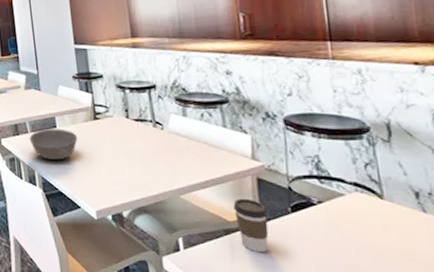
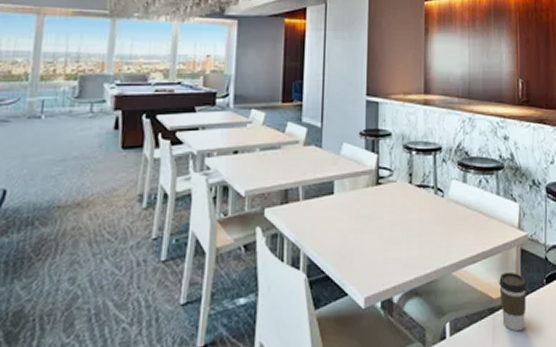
bowl: present [29,129,78,161] -> none [299,195,356,236]

